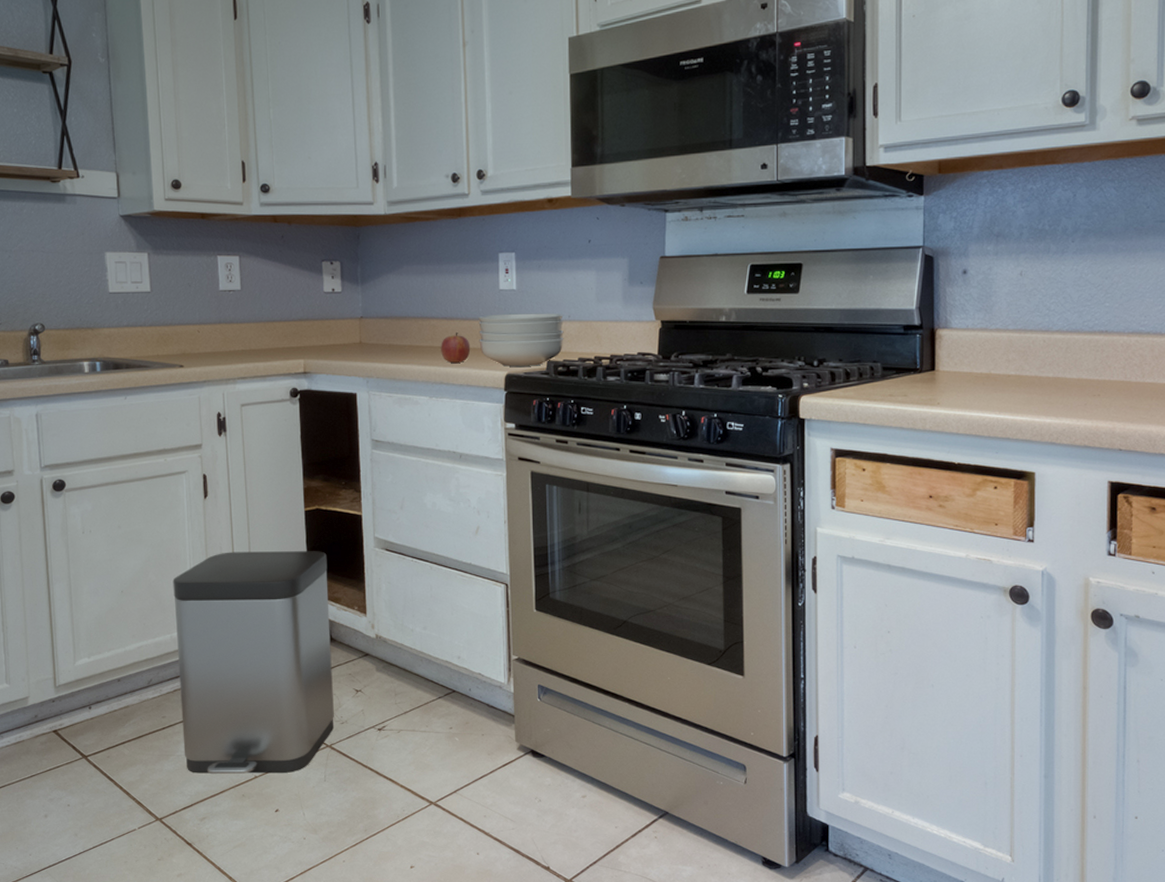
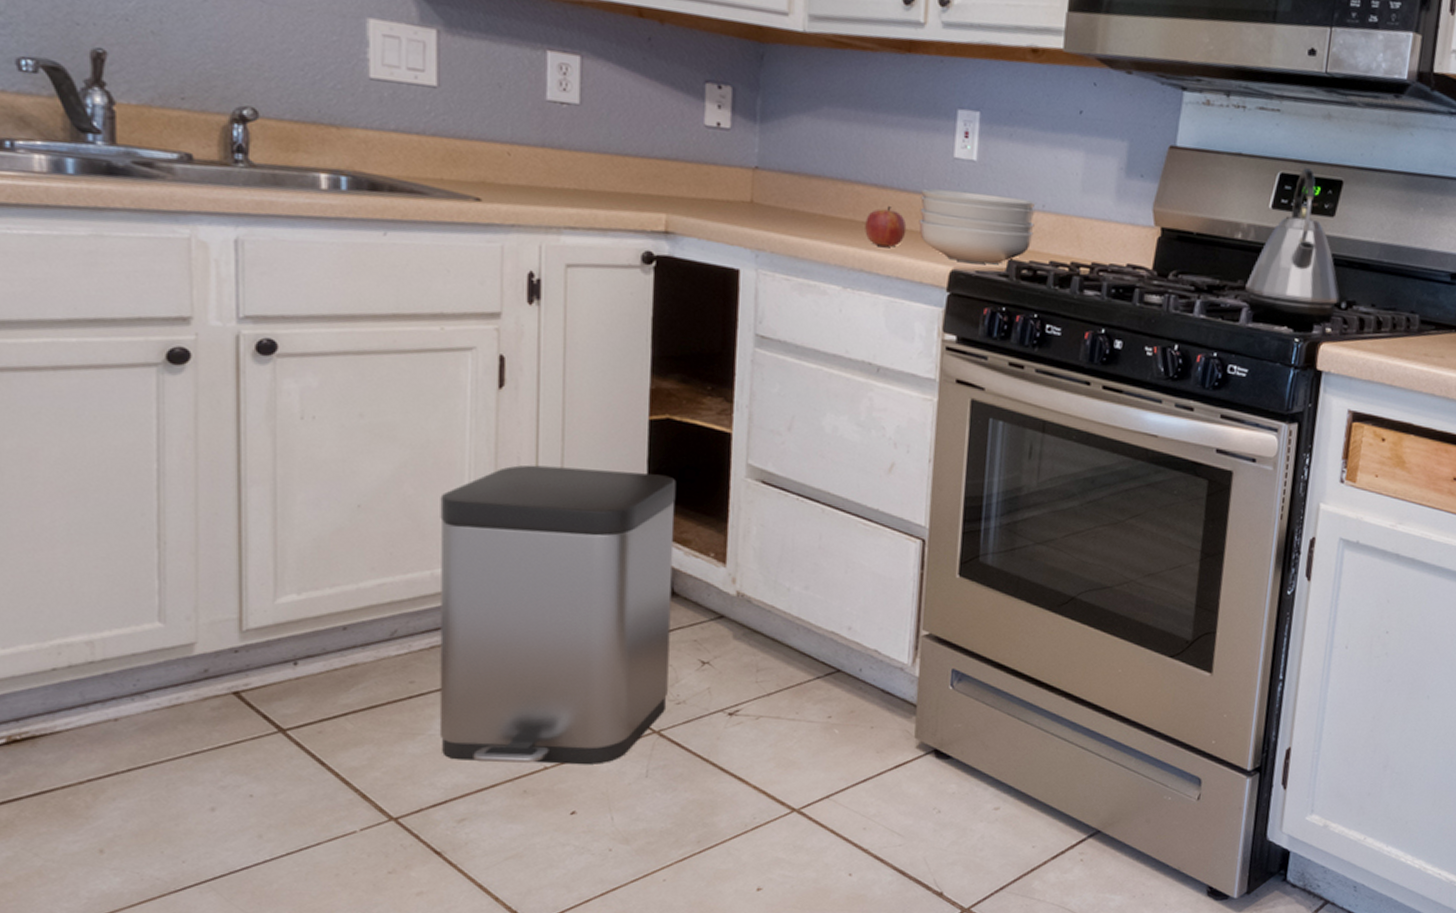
kettle: none [733,258,812,383] -> present [1245,168,1340,326]

